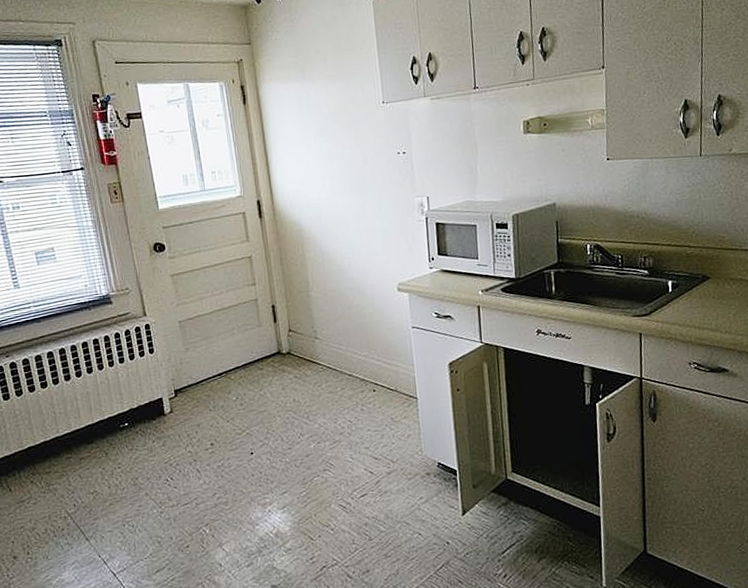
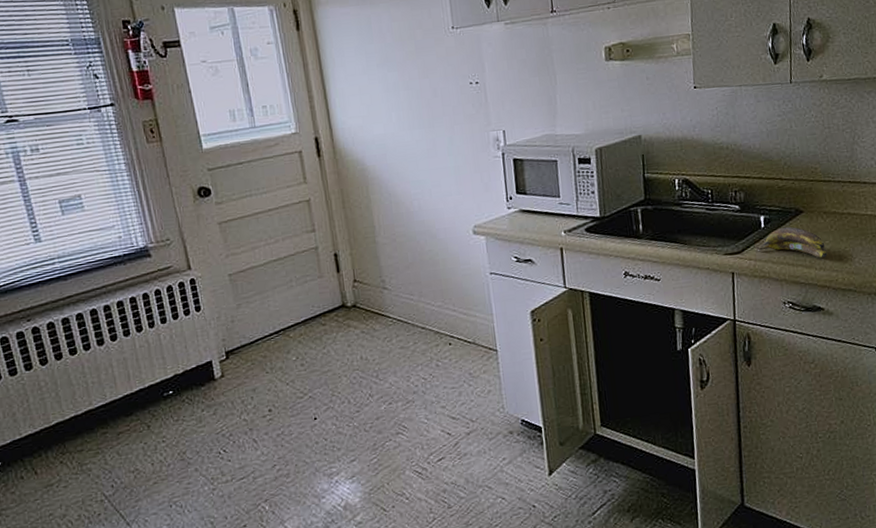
banana: none [662,292,733,322] -> present [755,227,828,258]

